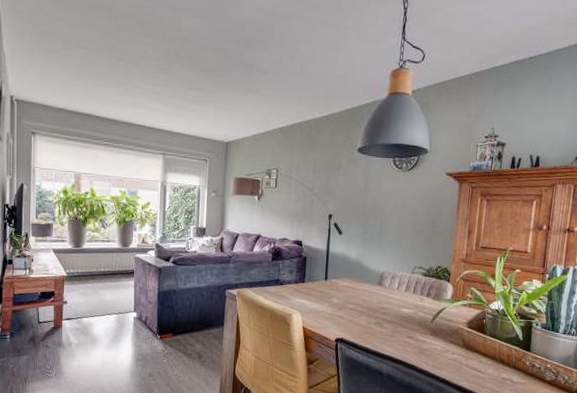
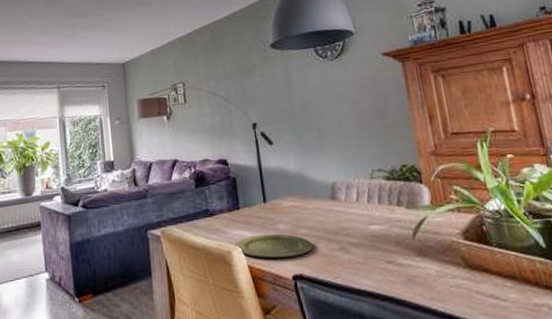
plate: none [295,304,357,325] -> present [234,233,314,259]

